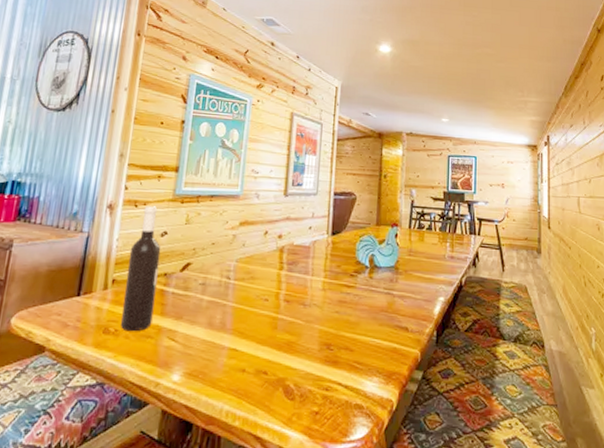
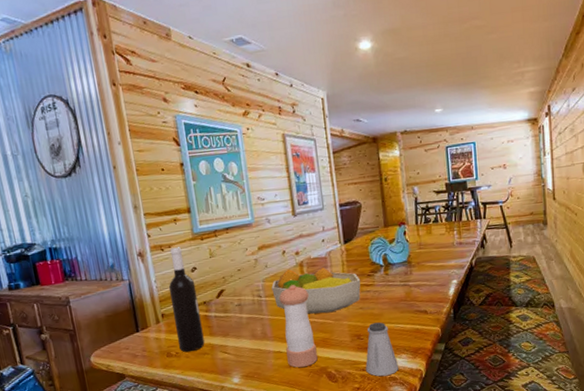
pepper shaker: none [242,271,283,373] -> present [279,285,318,368]
fruit bowl: none [243,253,342,312] -> present [271,267,361,314]
saltshaker: none [330,332,367,402] -> present [365,322,399,377]

